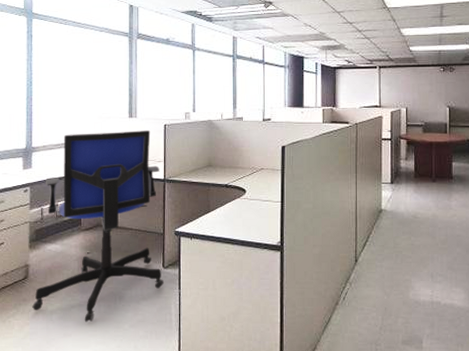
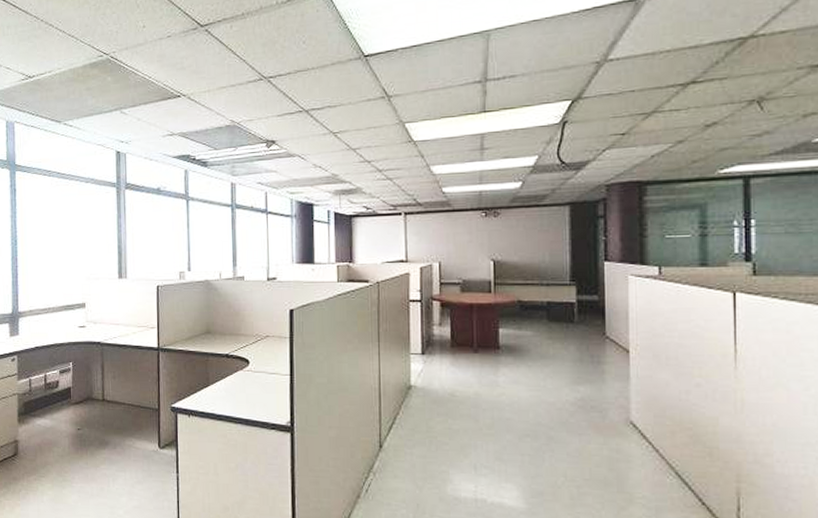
office chair: present [32,130,165,323] -> none [23,292,161,506]

